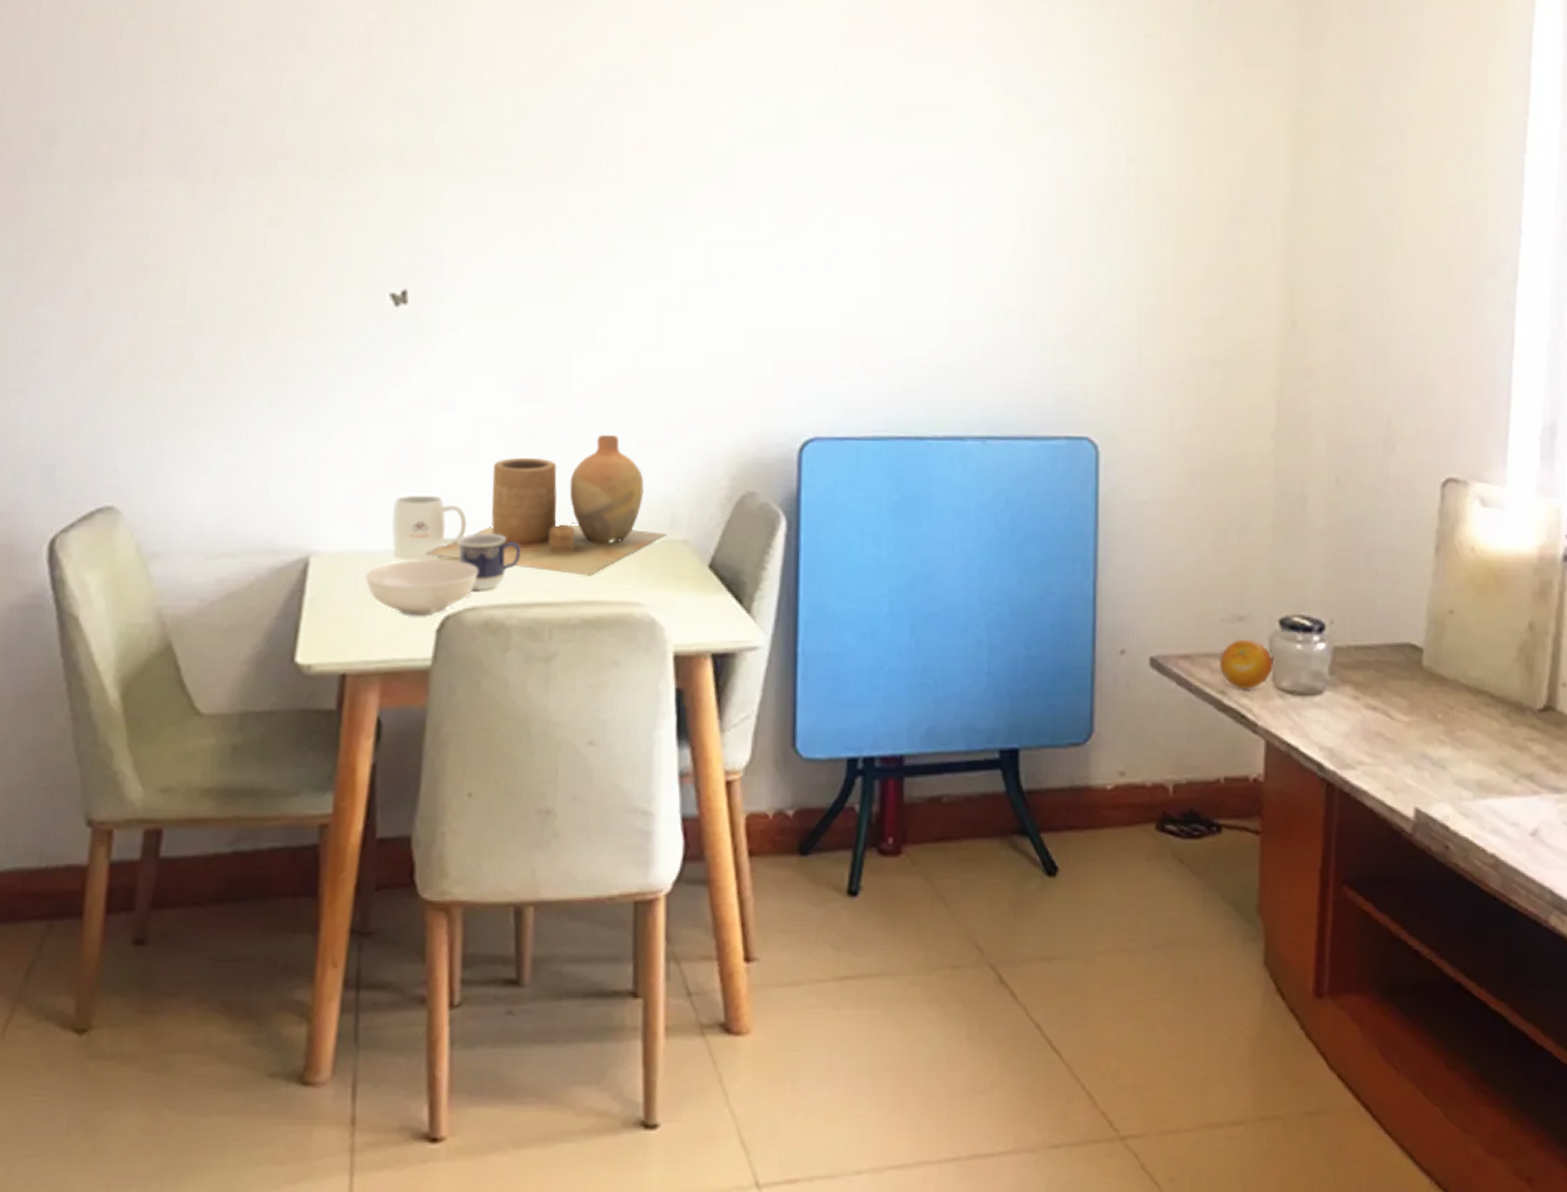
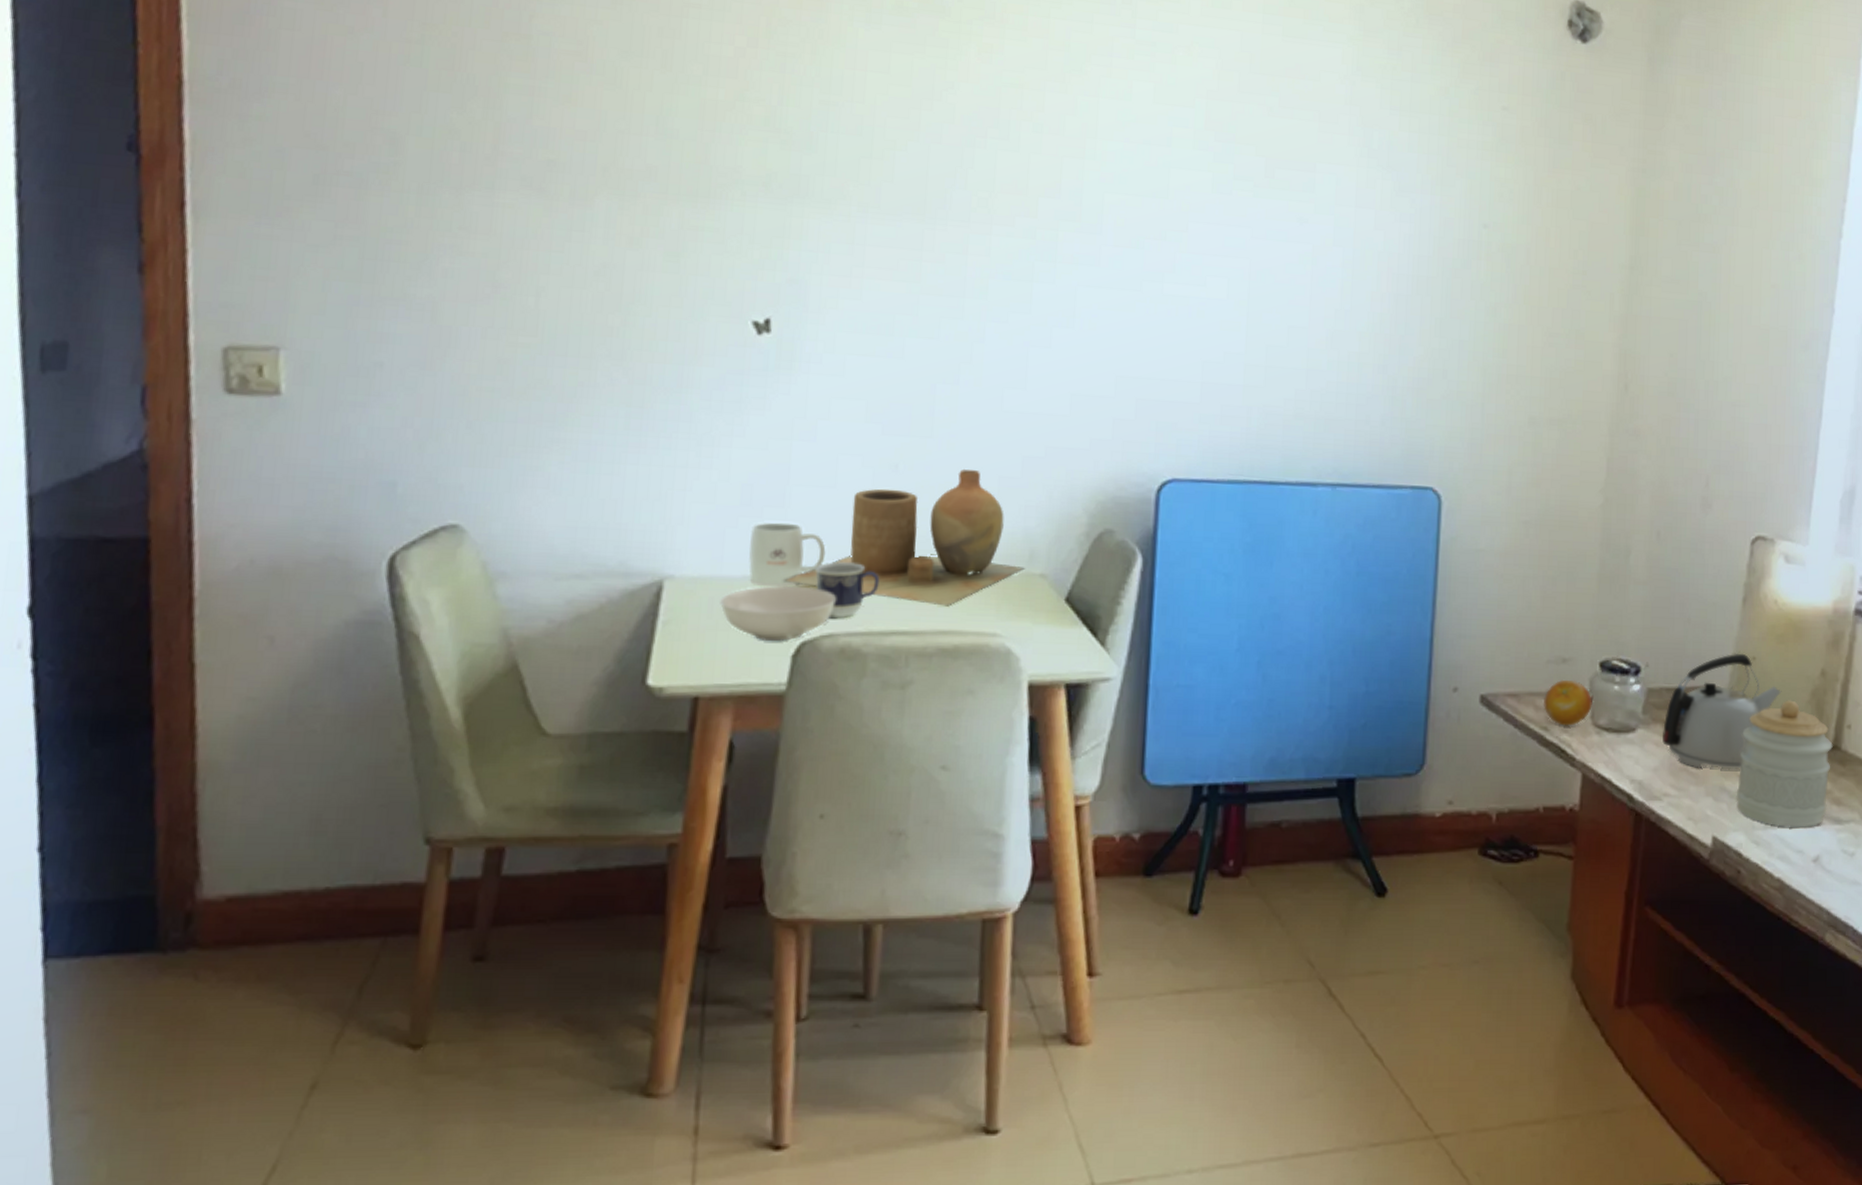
kettle: none [1353,606,1485,734] -> present [1662,653,1782,769]
jar: none [1439,657,1547,799] -> present [1736,700,1833,829]

